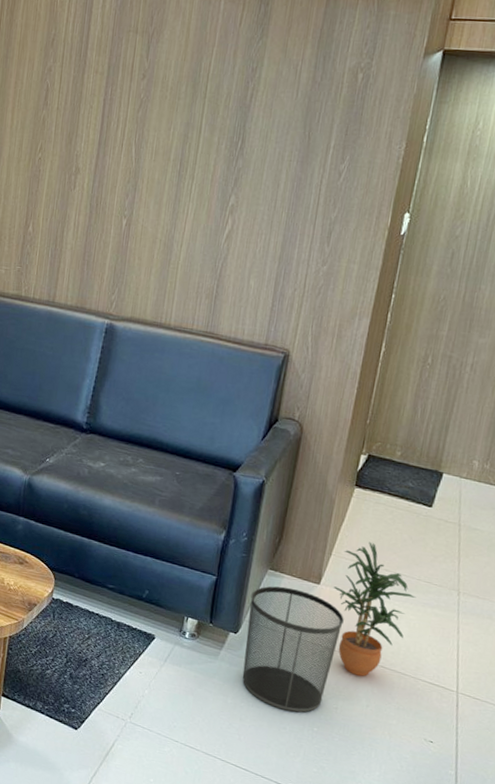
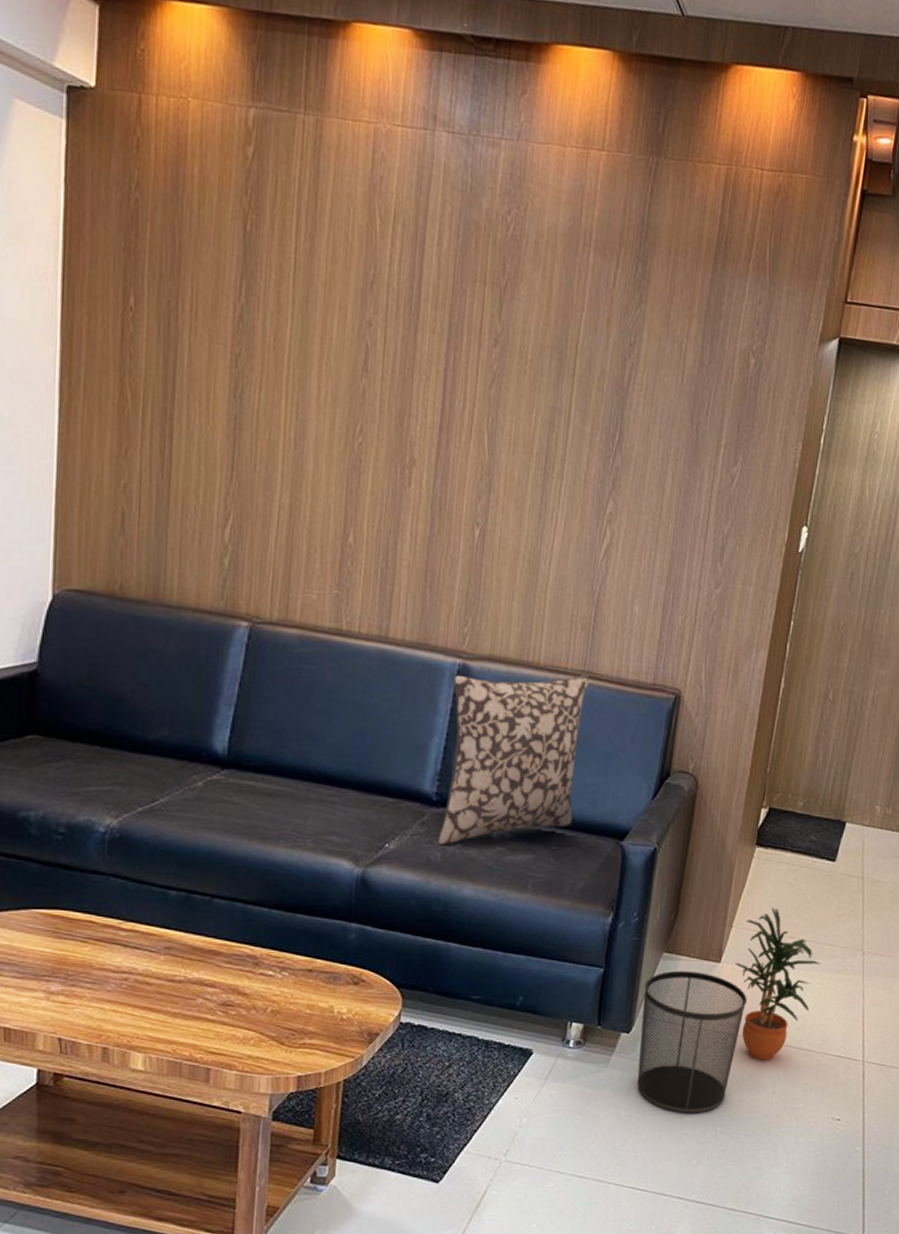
pillow: none [85,332,212,464] -> present [437,673,590,846]

